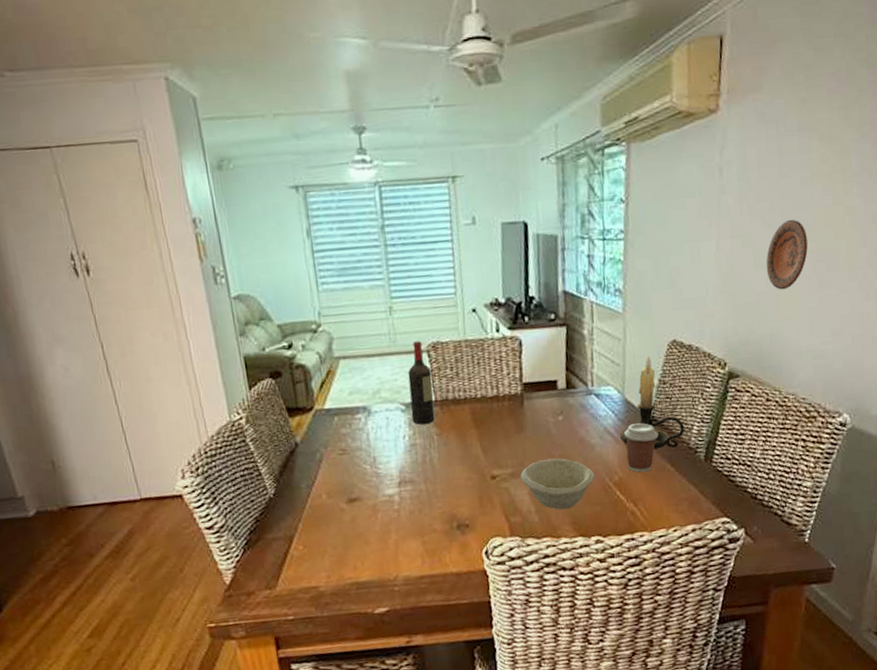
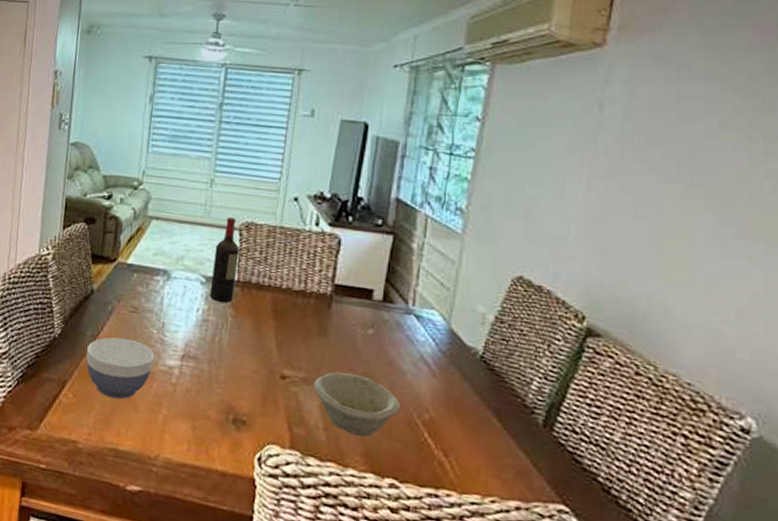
bowl: none [305,480,374,539] -> present [86,337,155,400]
candle holder: present [620,356,685,450] -> none [439,287,521,400]
coffee cup: present [624,423,659,473] -> none [442,359,487,420]
decorative plate: present [766,219,808,290] -> none [649,170,710,249]

